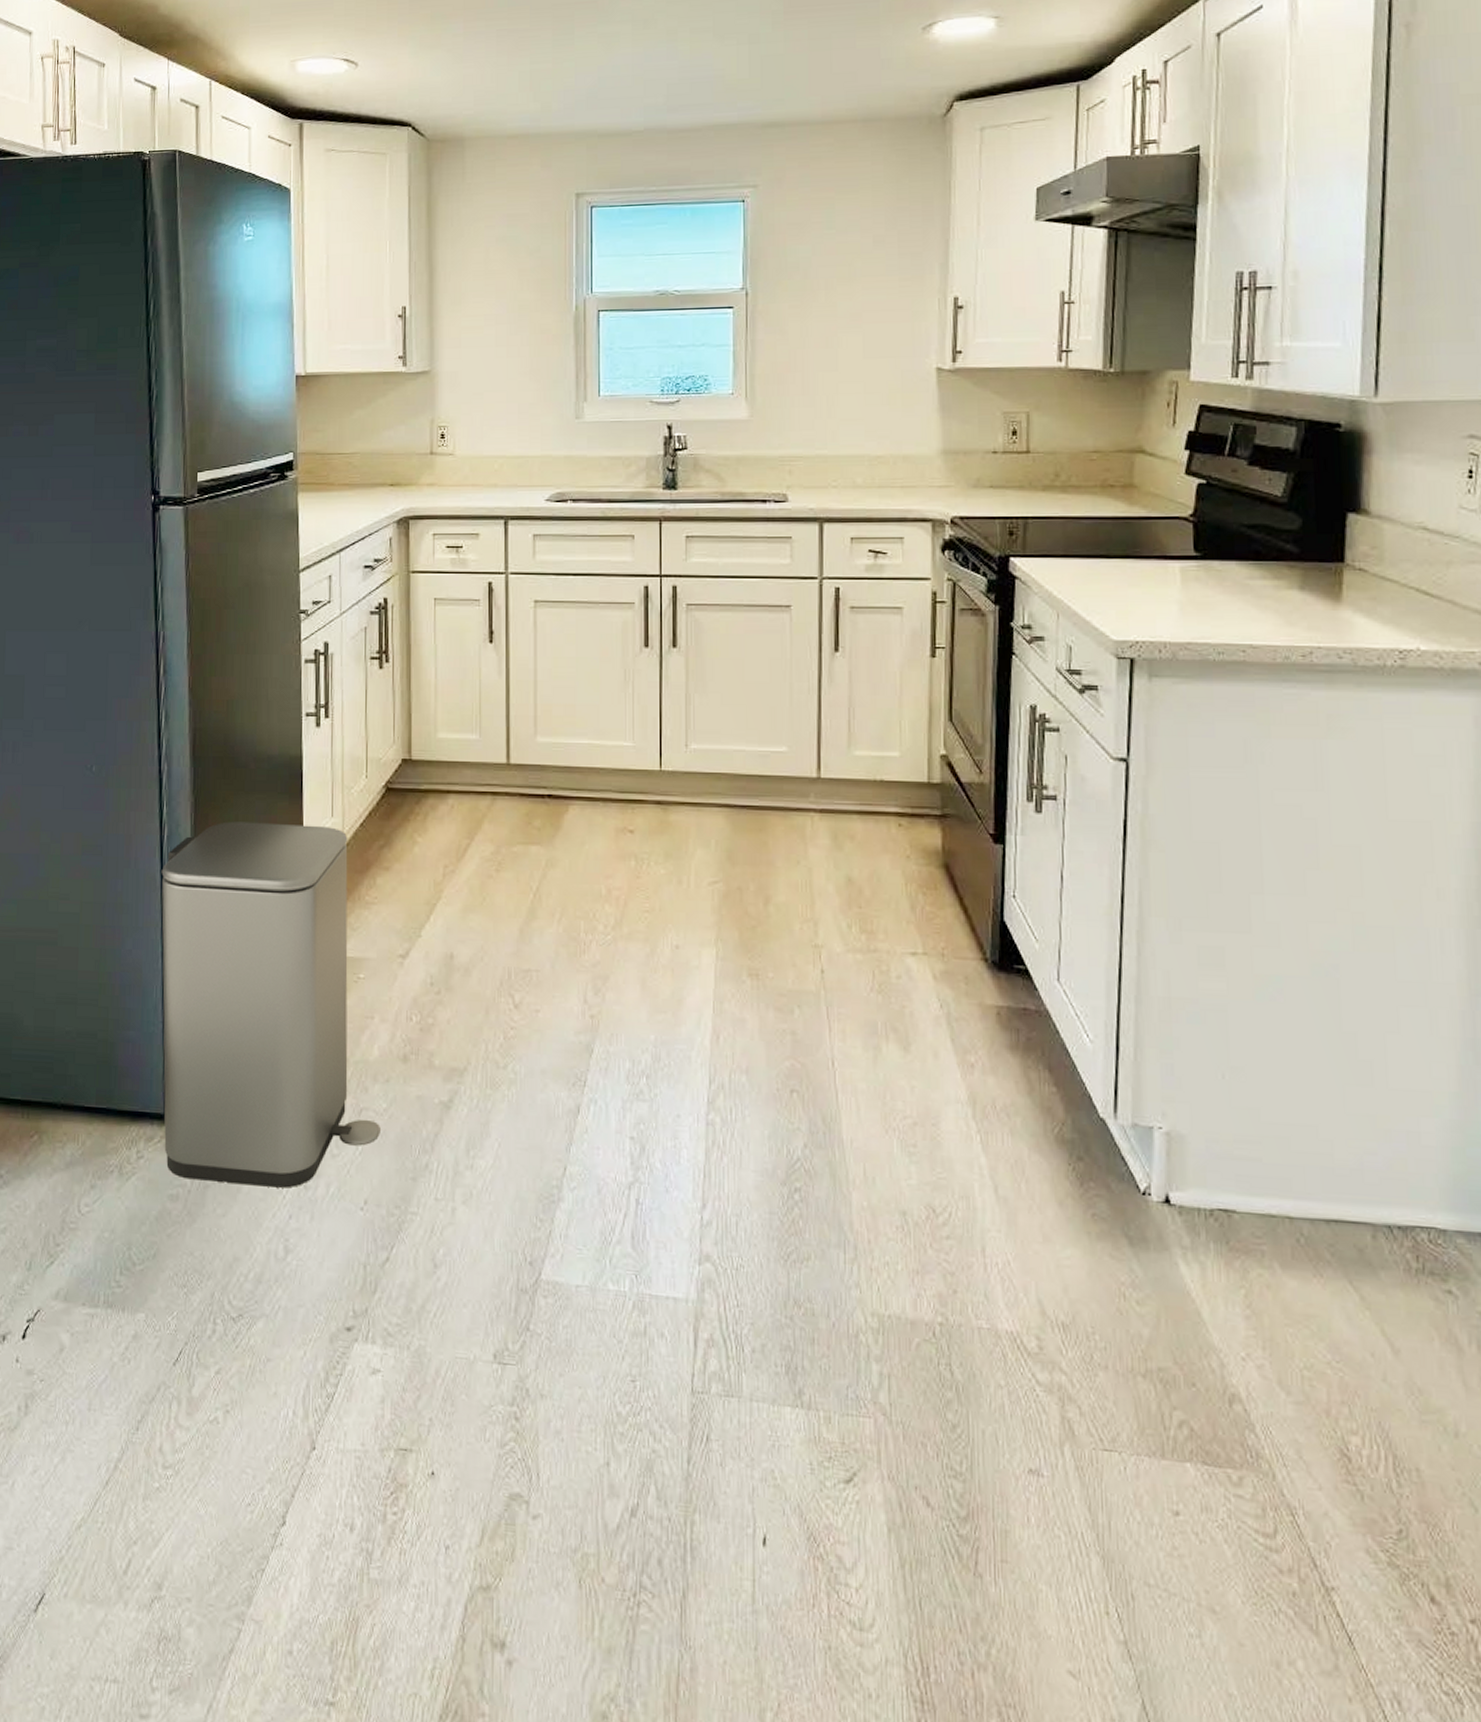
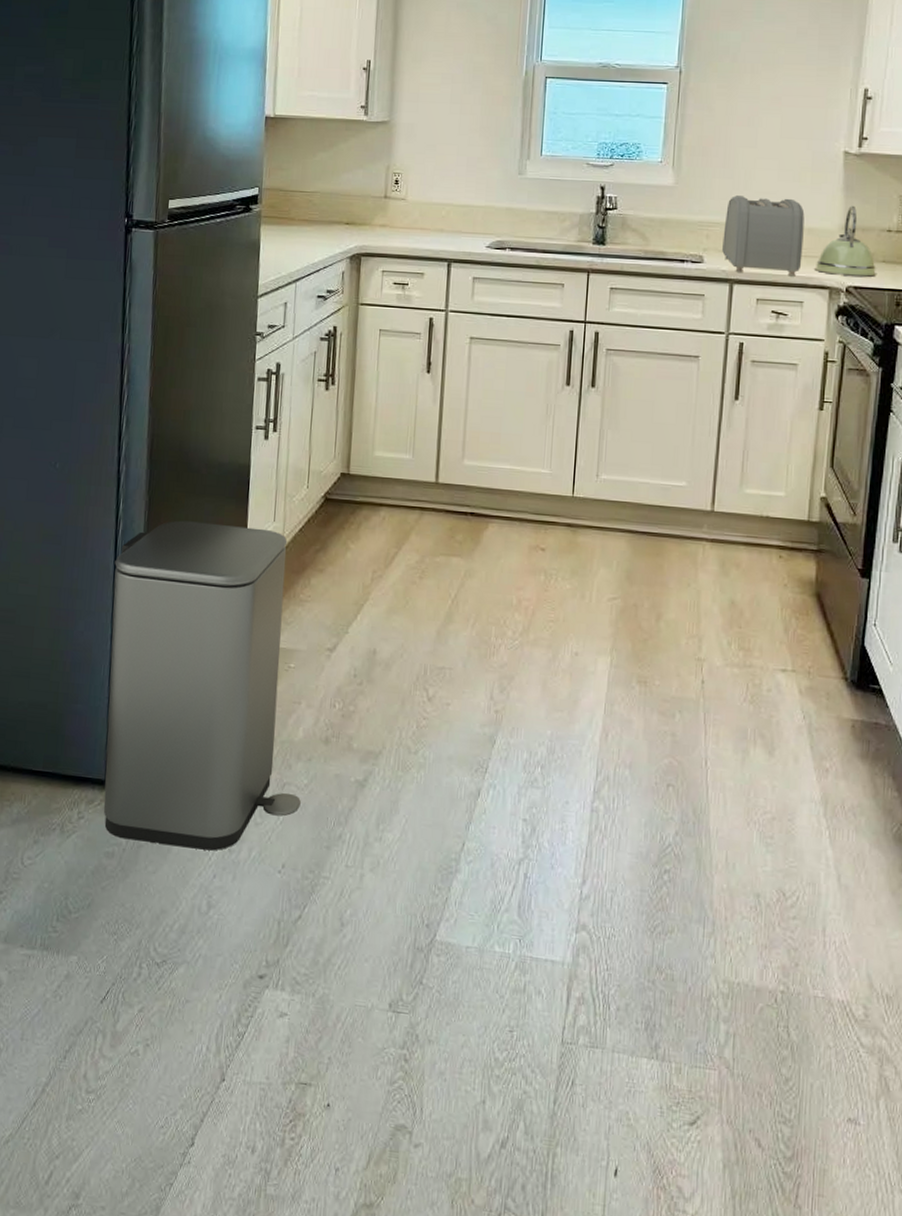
toaster: none [808,424,899,510] -> present [722,196,805,277]
kettle: none [913,427,984,505] -> present [814,205,876,277]

